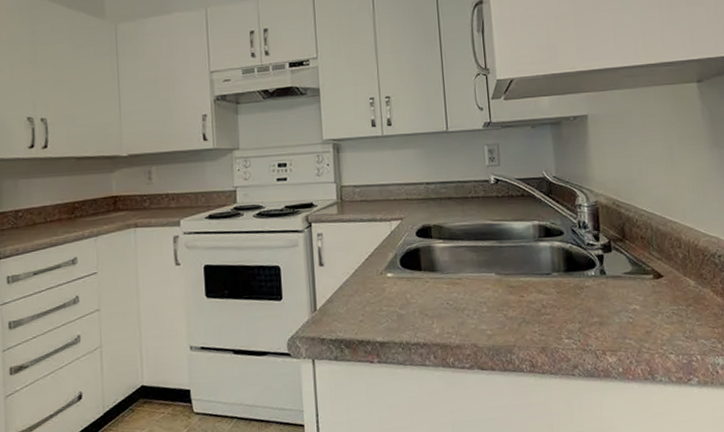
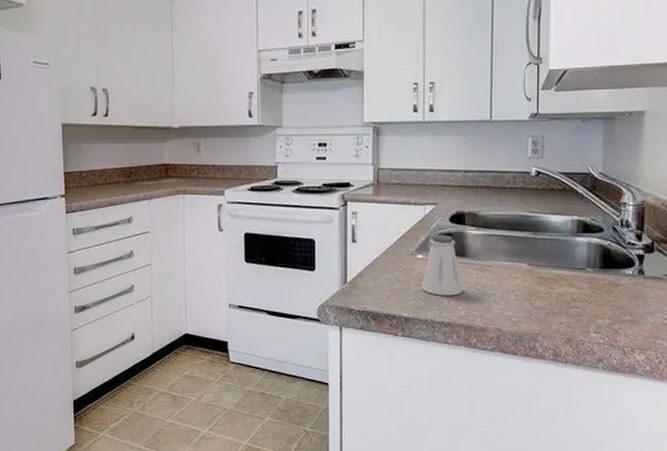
saltshaker: none [393,250,436,315] -> present [421,234,463,296]

